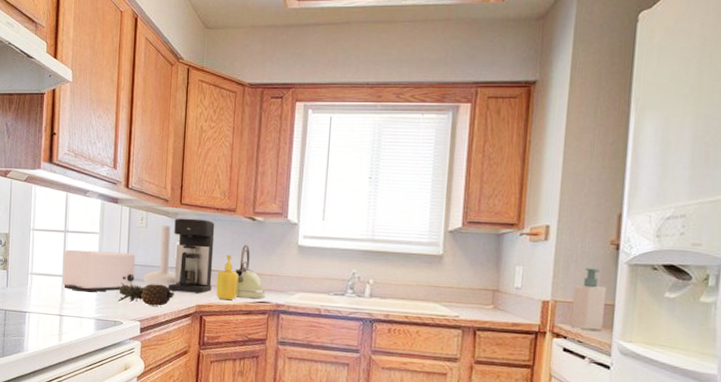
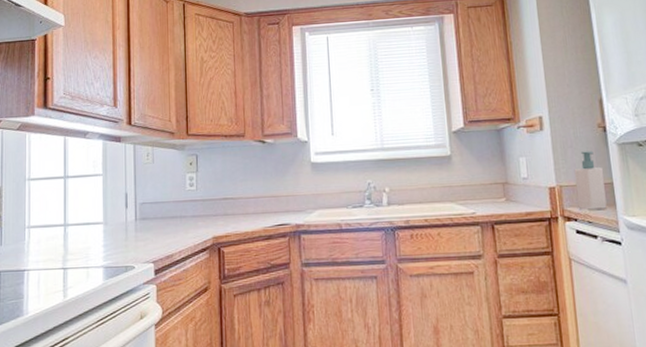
toaster: present [63,249,136,292] -> none [65,191,144,239]
fruit: present [117,283,174,307] -> none [127,220,188,245]
paper towel holder: present [142,225,177,287] -> none [153,158,190,222]
coffee maker: present [167,218,215,294] -> none [180,147,227,227]
soap dispenser: present [216,255,239,301] -> none [232,181,255,228]
kettle: present [233,244,266,299] -> none [248,167,285,225]

